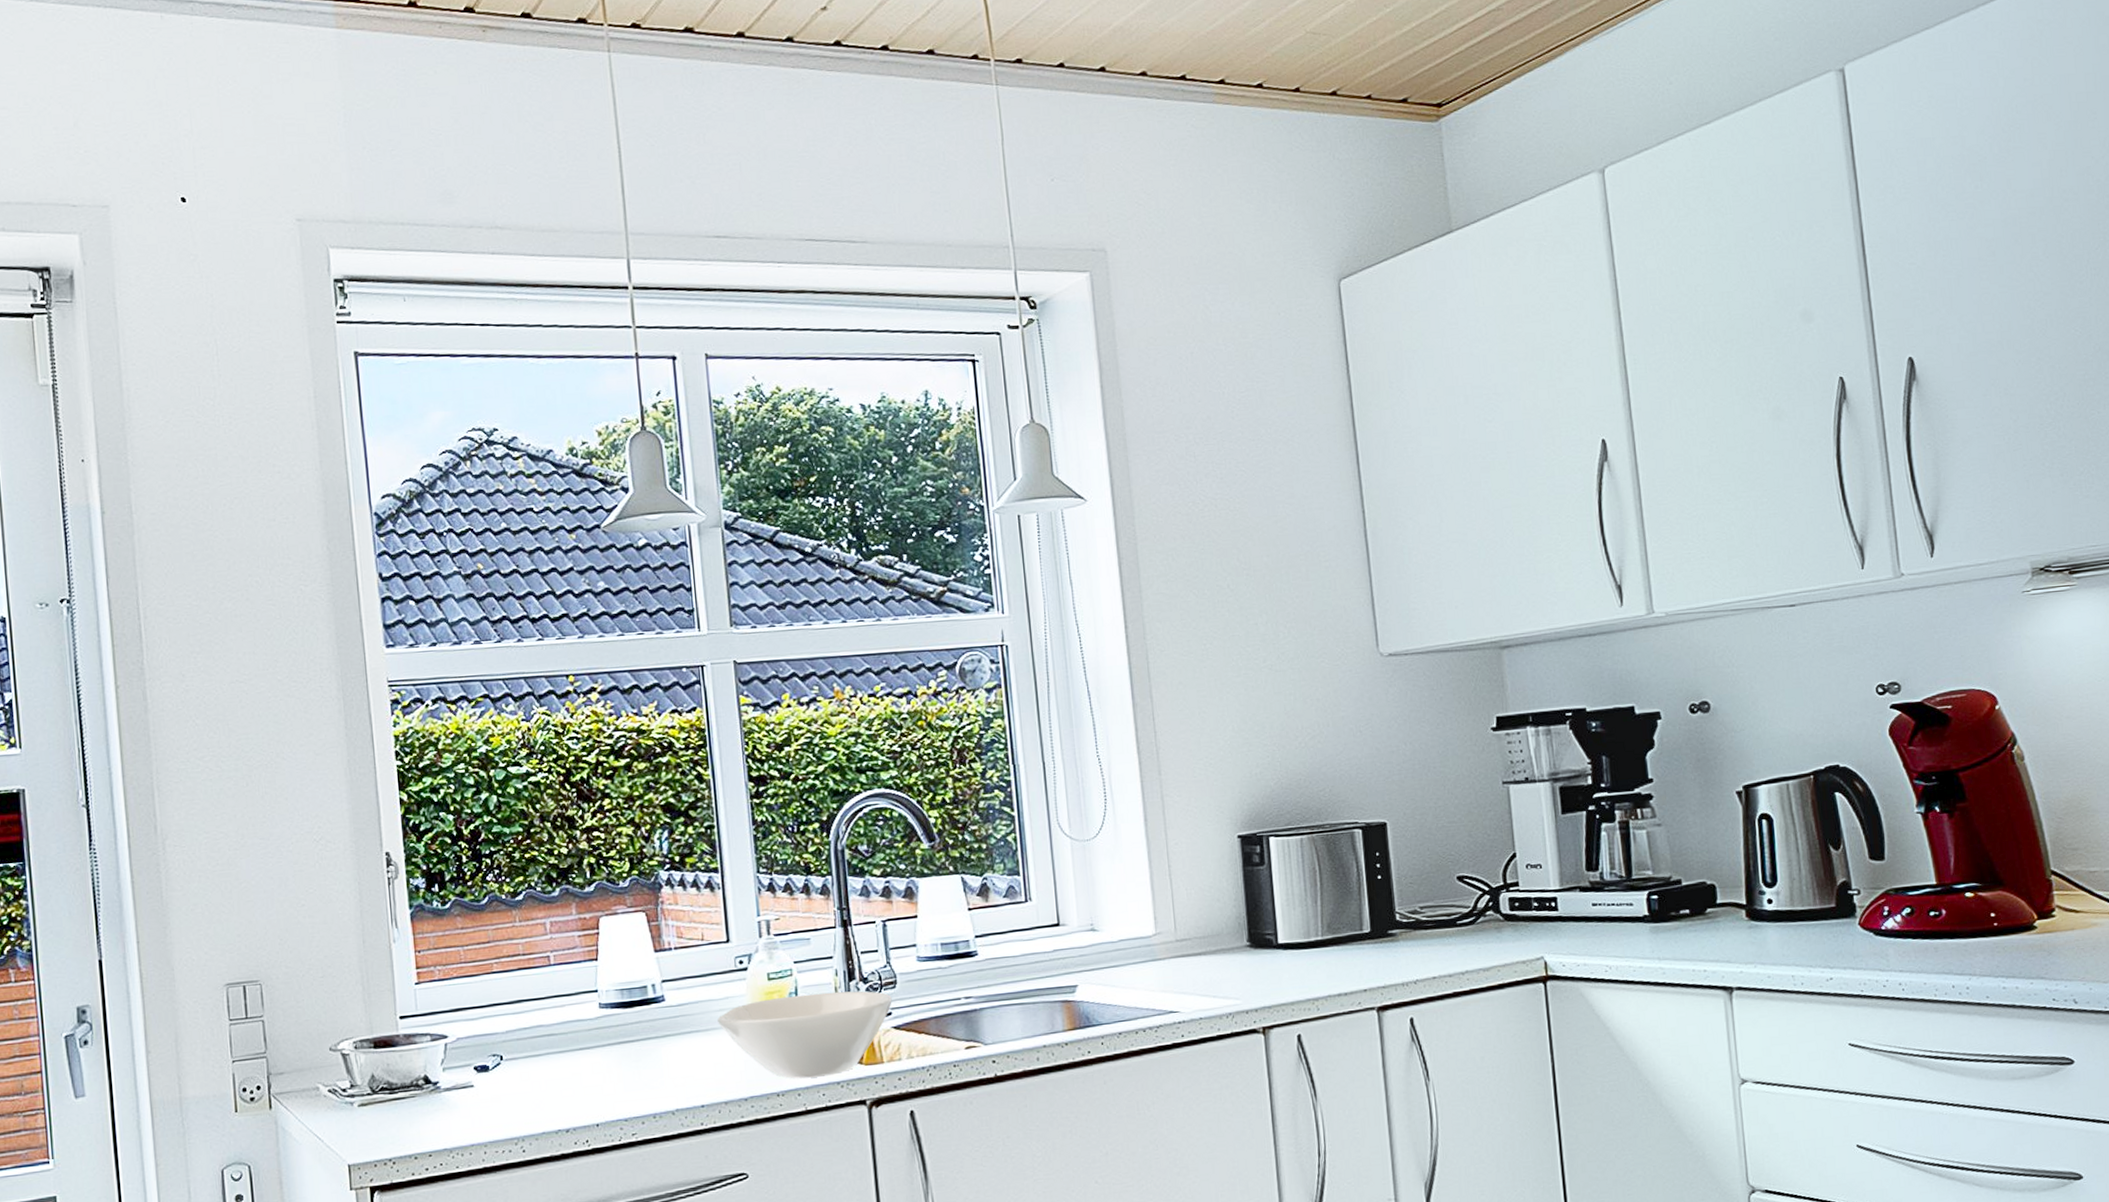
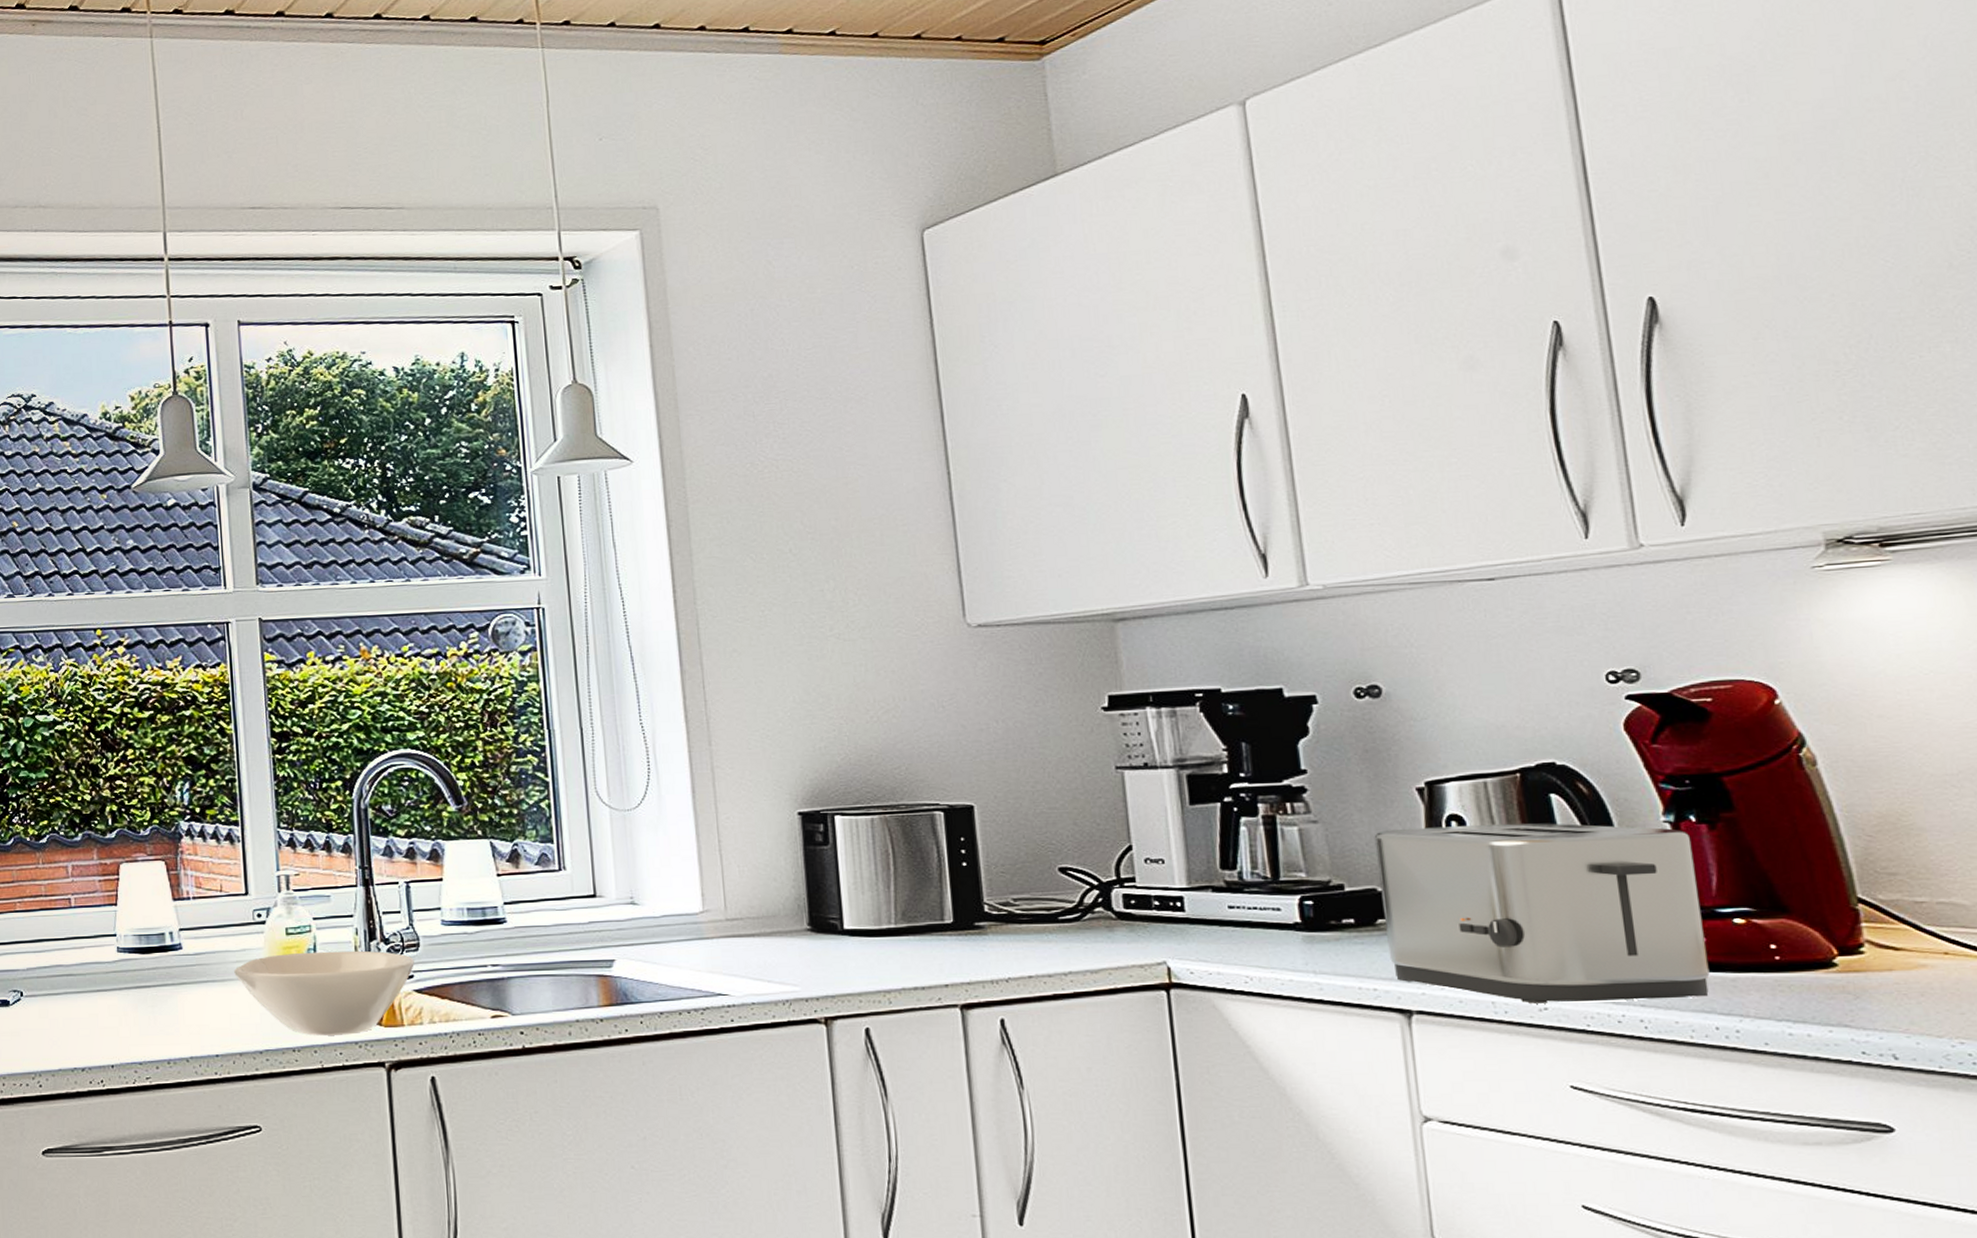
toaster: none [1704,817,1949,975] -> present [1374,823,1710,1004]

